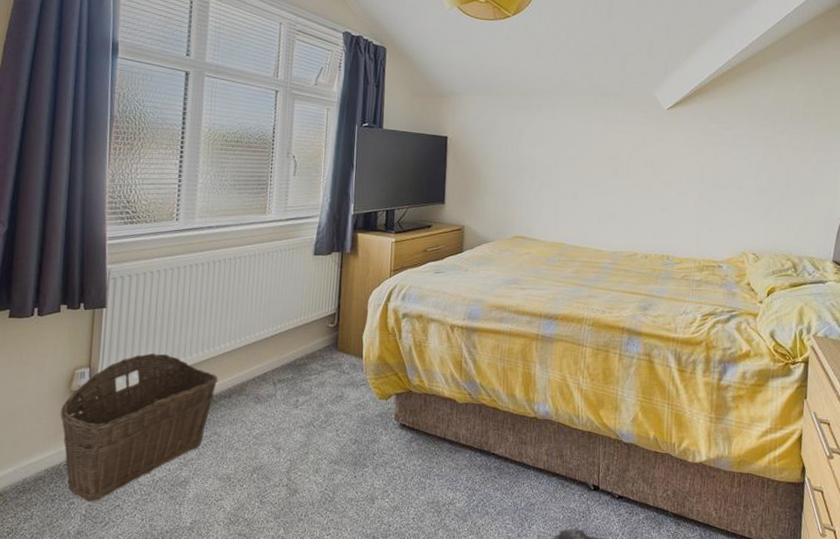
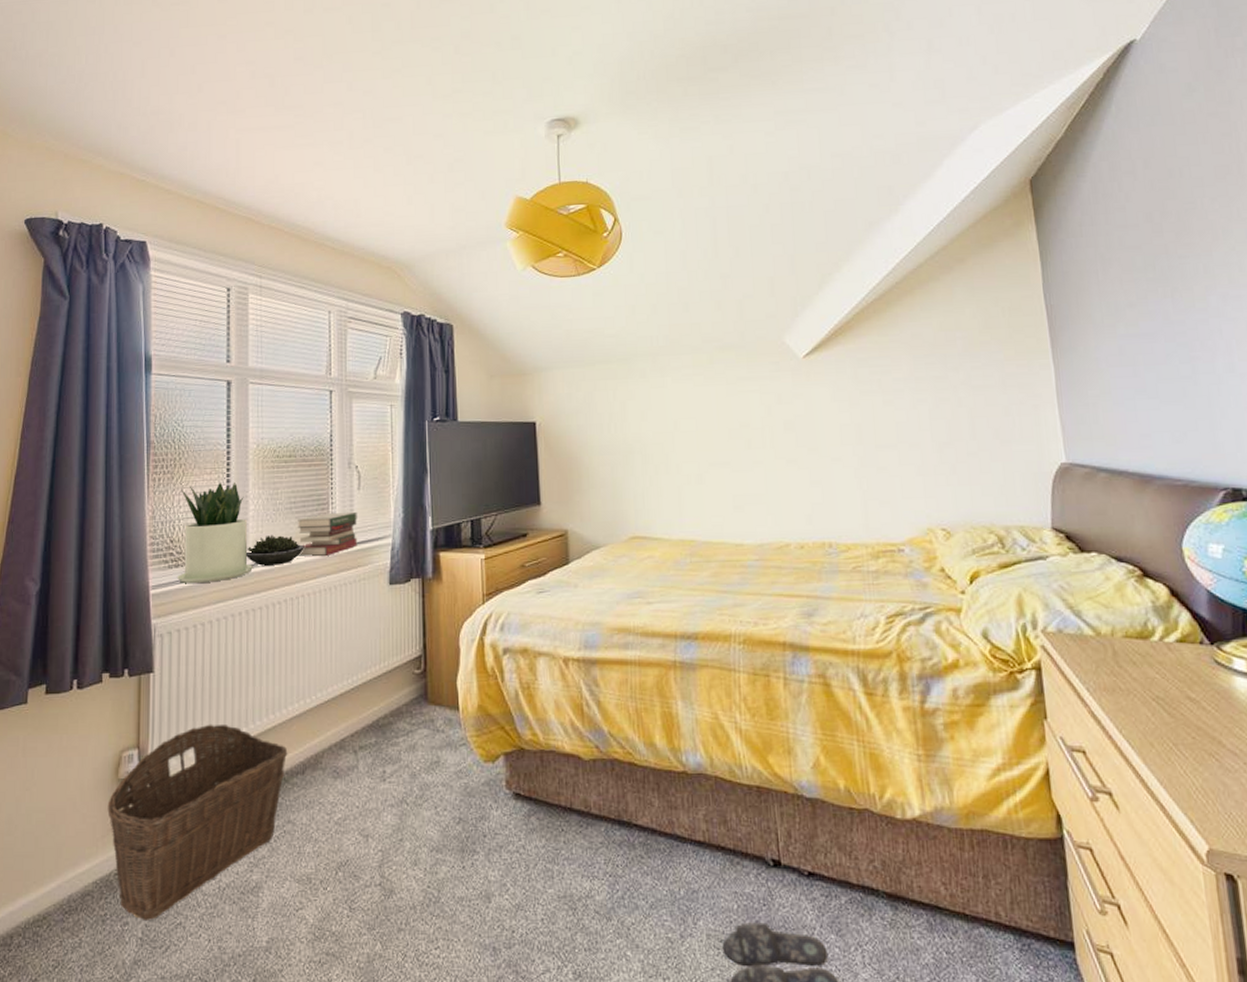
planter: none [130,156,199,239] -> present [176,482,254,584]
succulent plant: none [193,205,244,231] -> present [246,534,304,566]
books: none [238,191,291,227] -> present [298,511,358,556]

